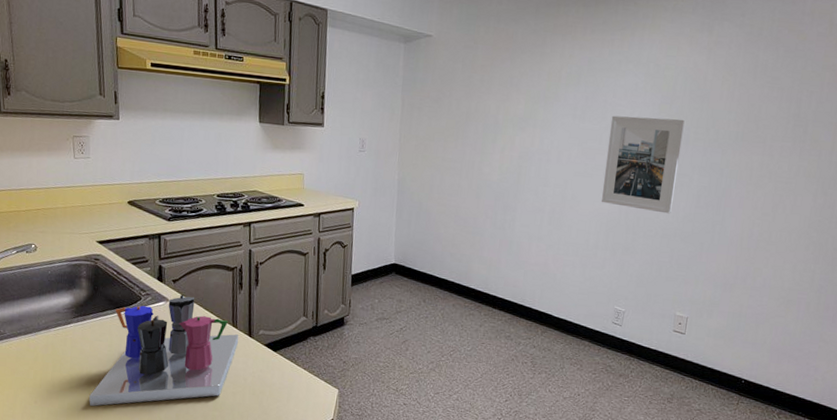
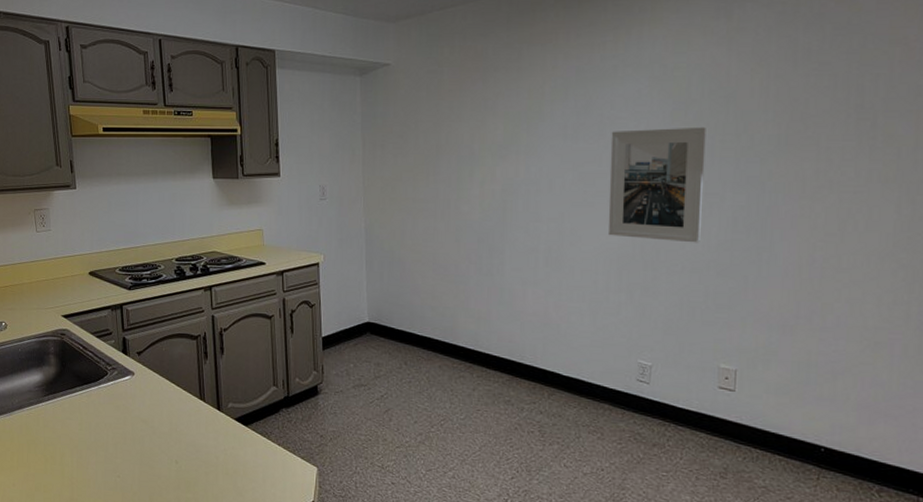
coffee maker: present [89,294,239,407] -> none [64,367,208,489]

